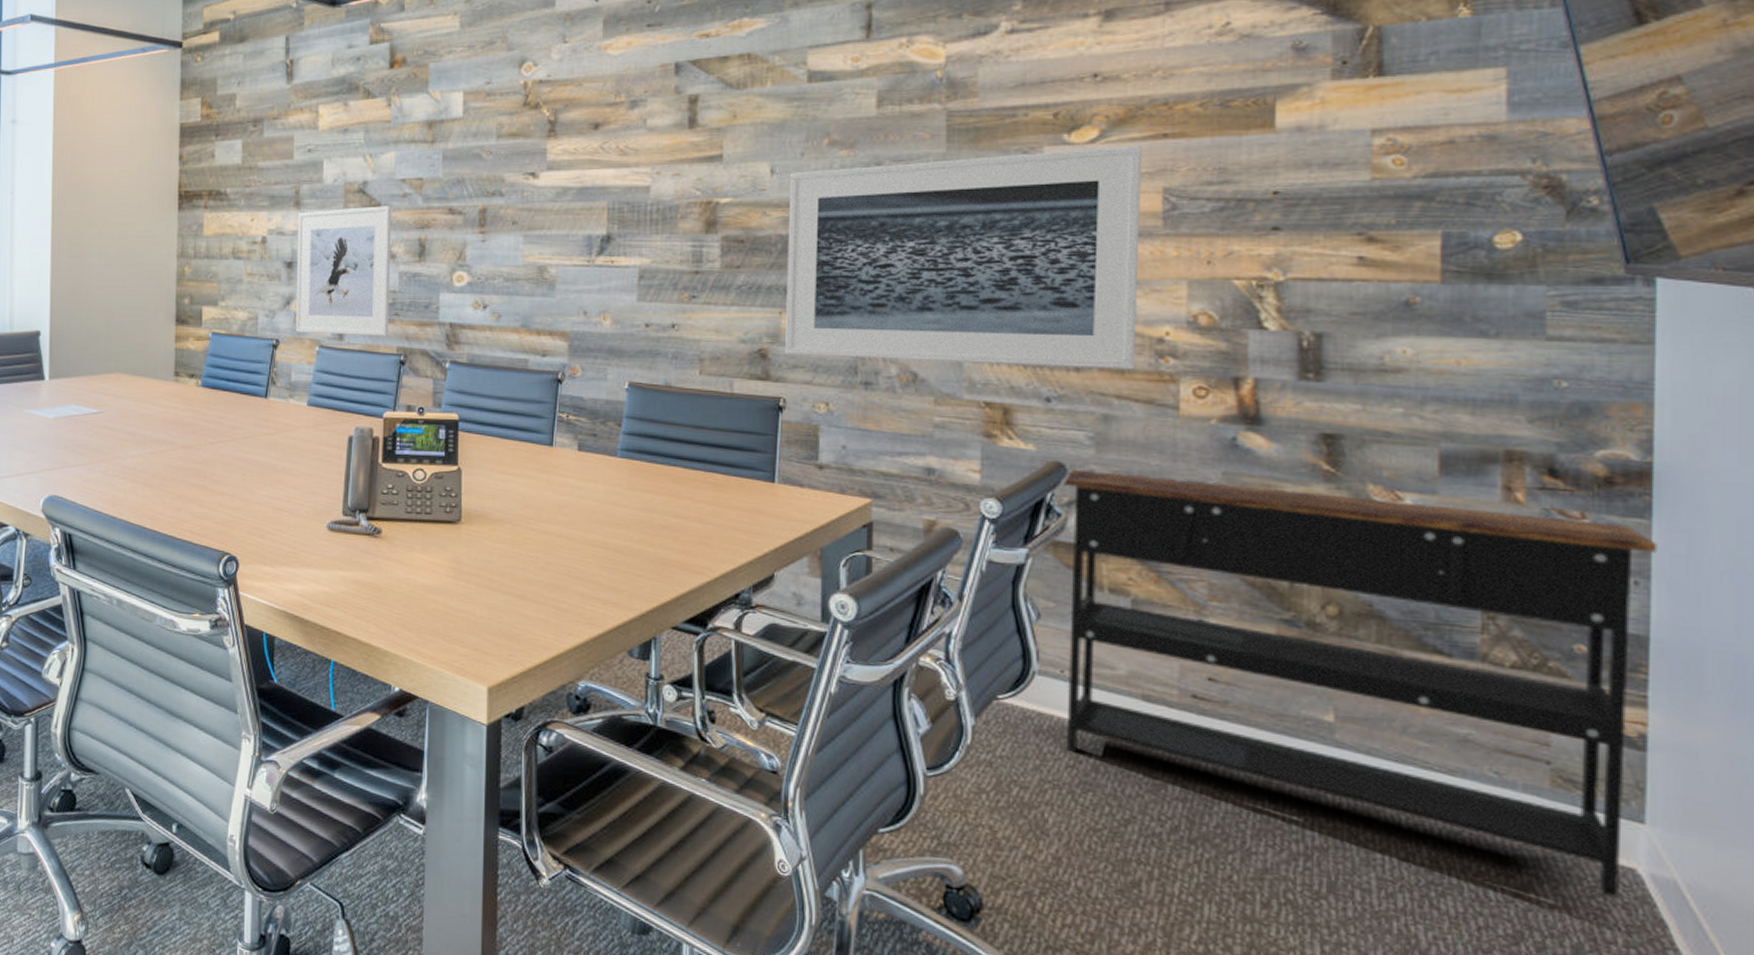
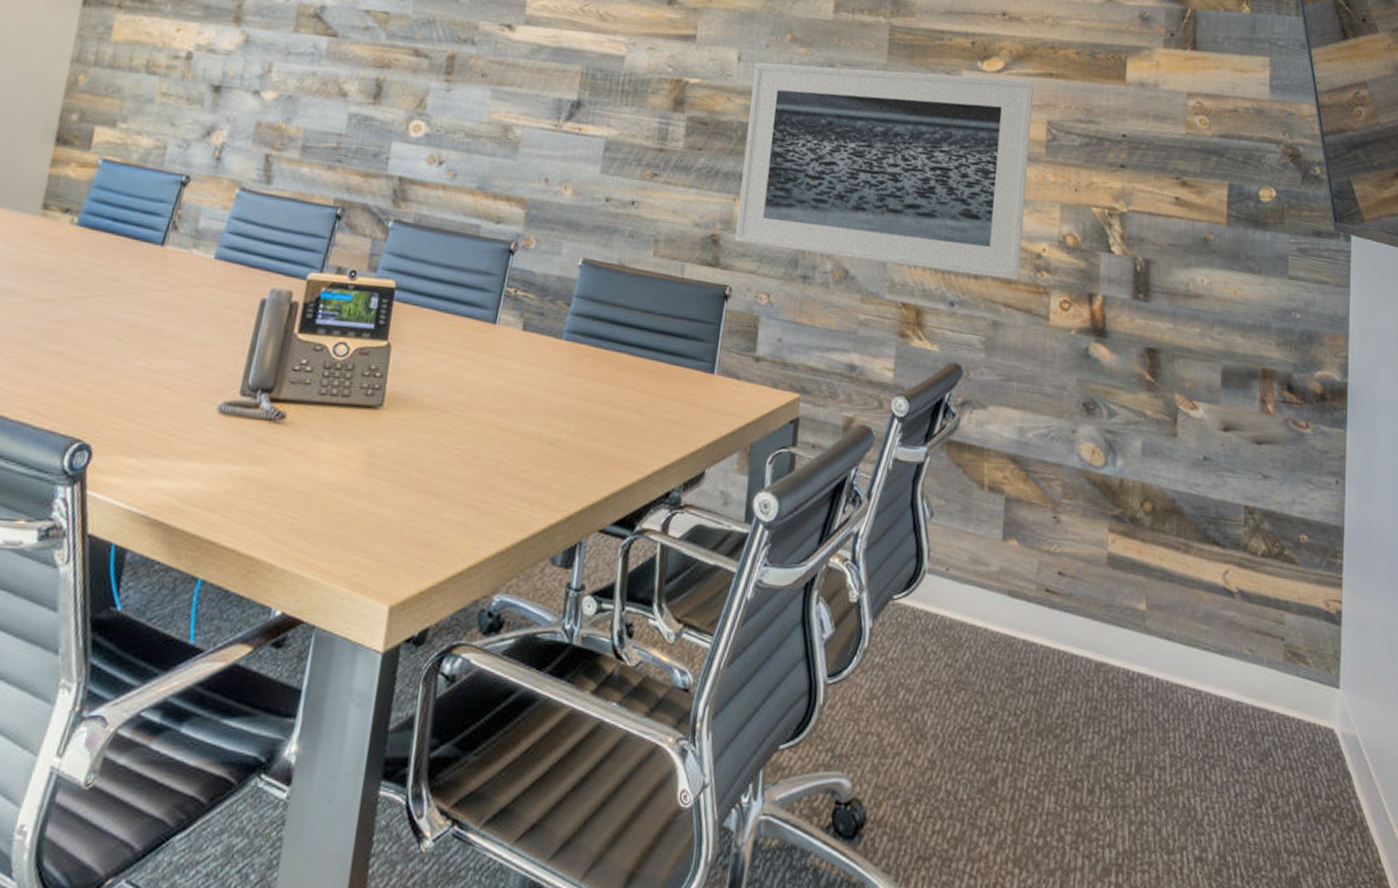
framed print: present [295,206,392,336] -> none [212,30,351,184]
console table: present [1062,469,1658,898] -> none [946,371,1350,756]

